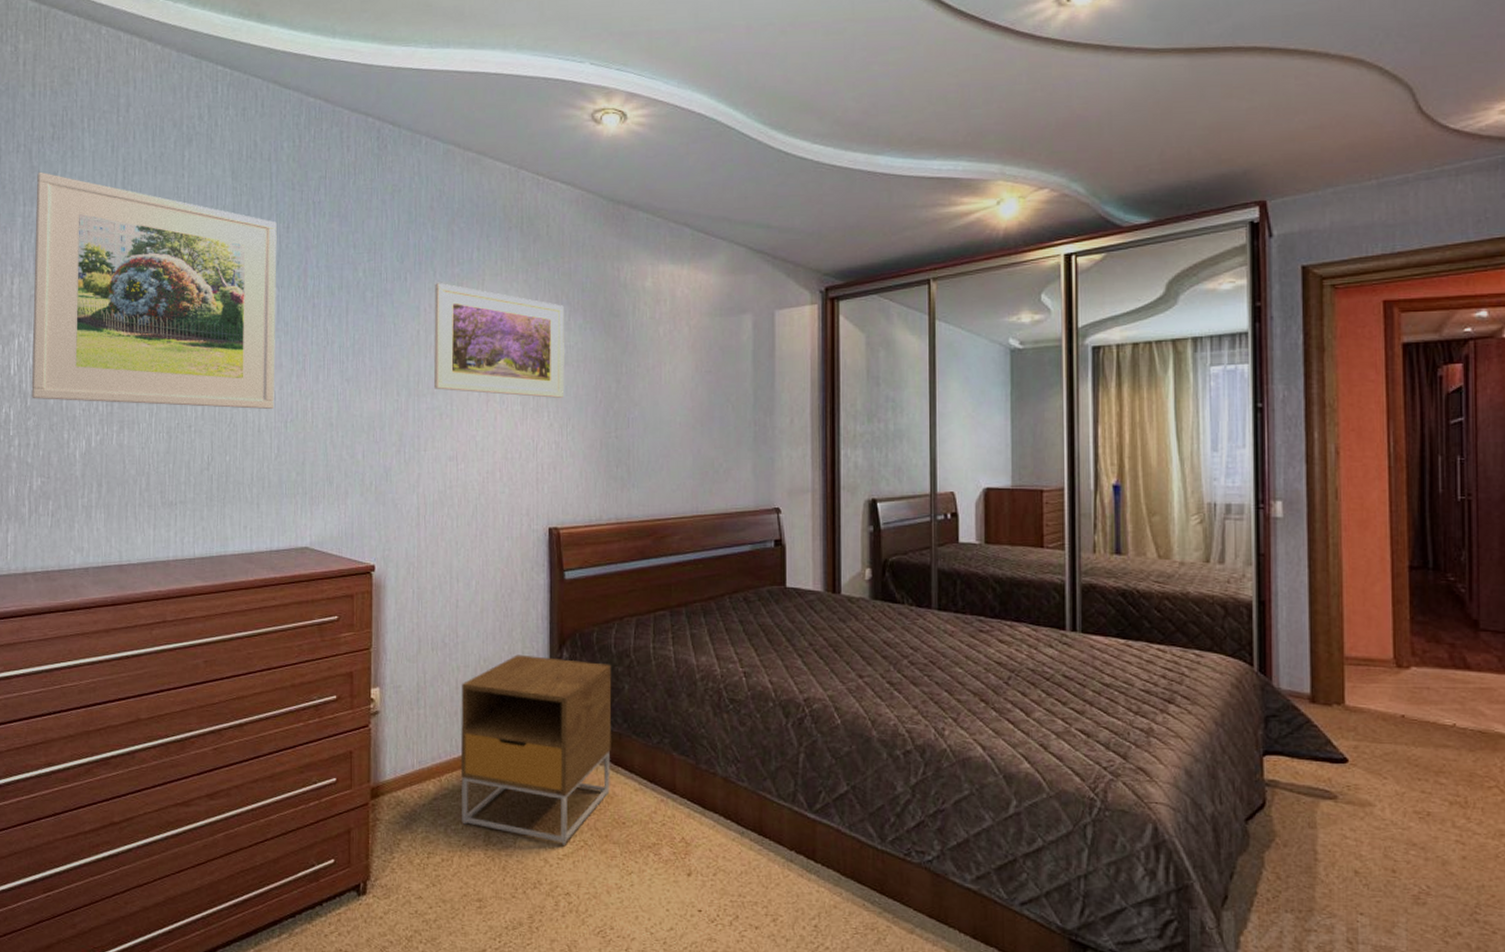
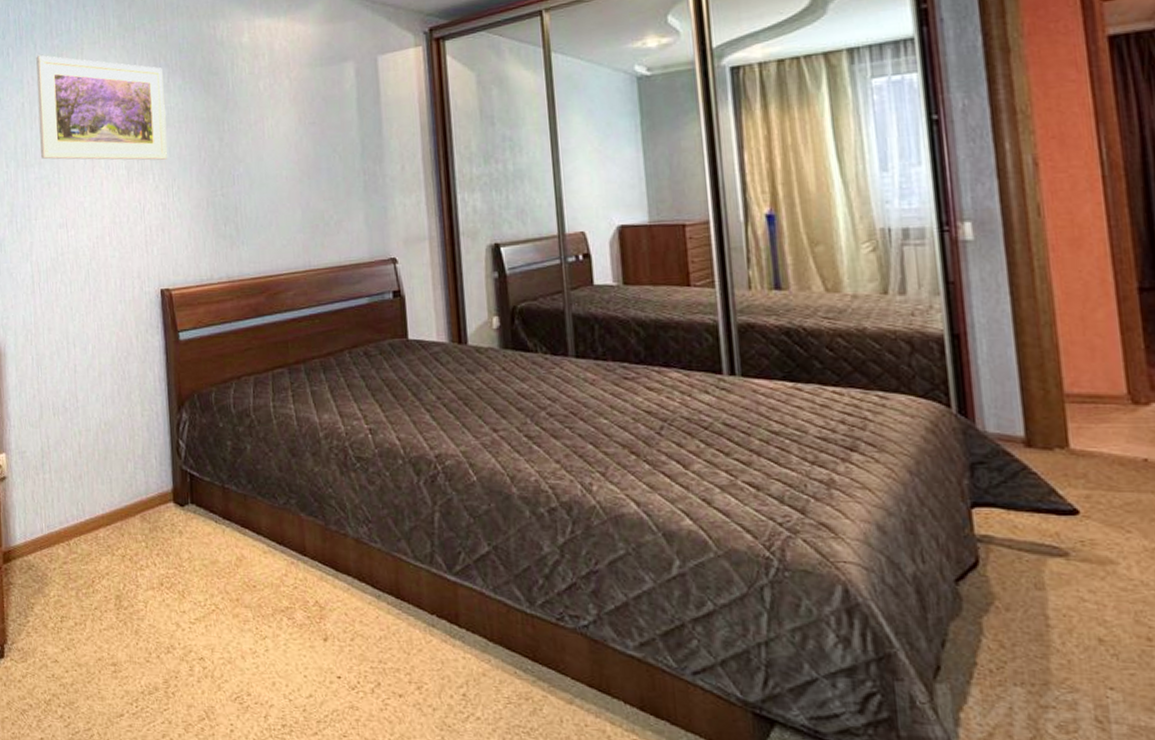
nightstand: present [460,654,612,845] -> none [84,417,238,609]

